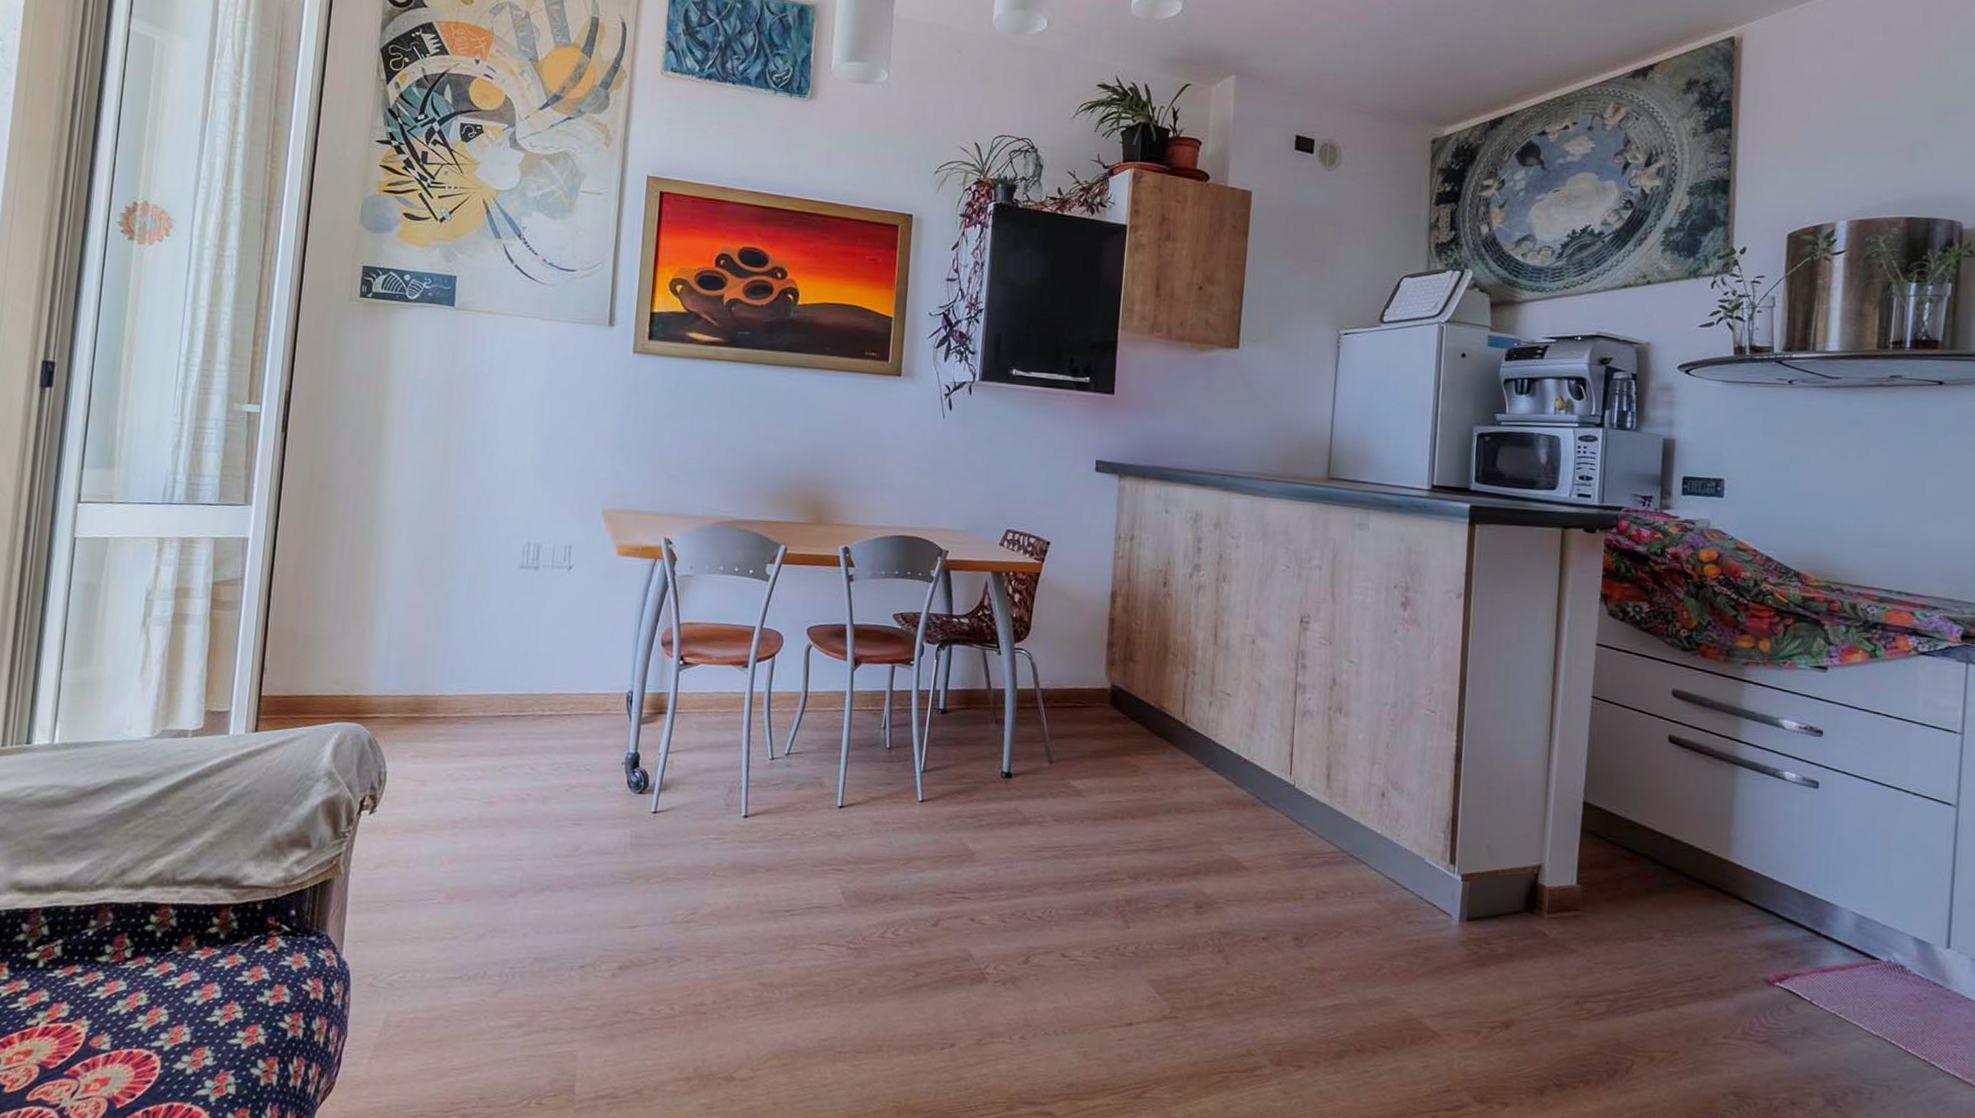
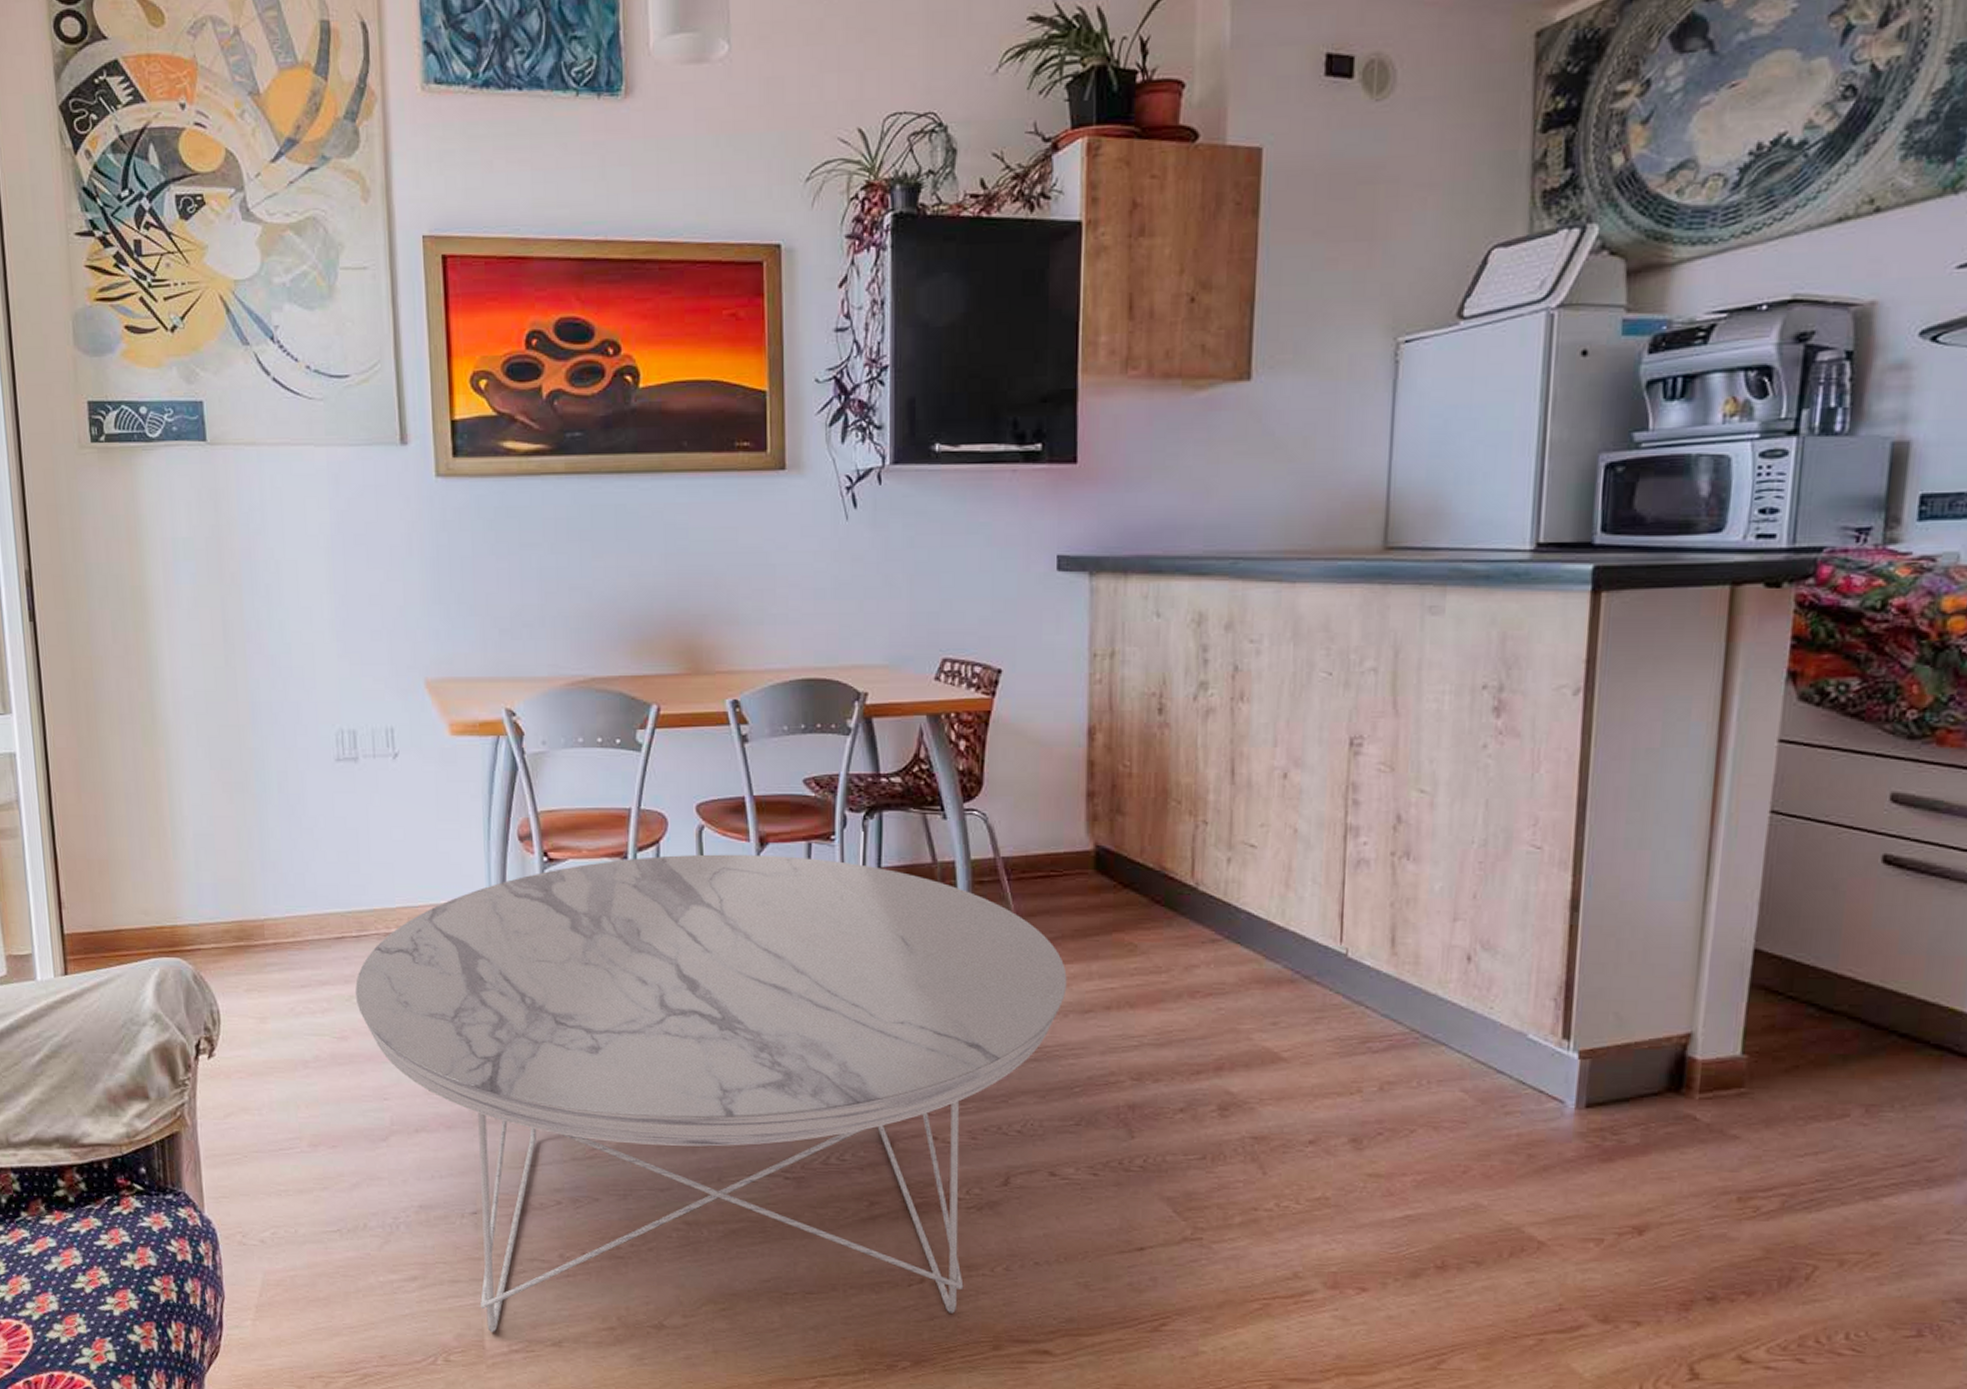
coffee table: none [507,667,1085,1078] -> present [355,854,1067,1332]

